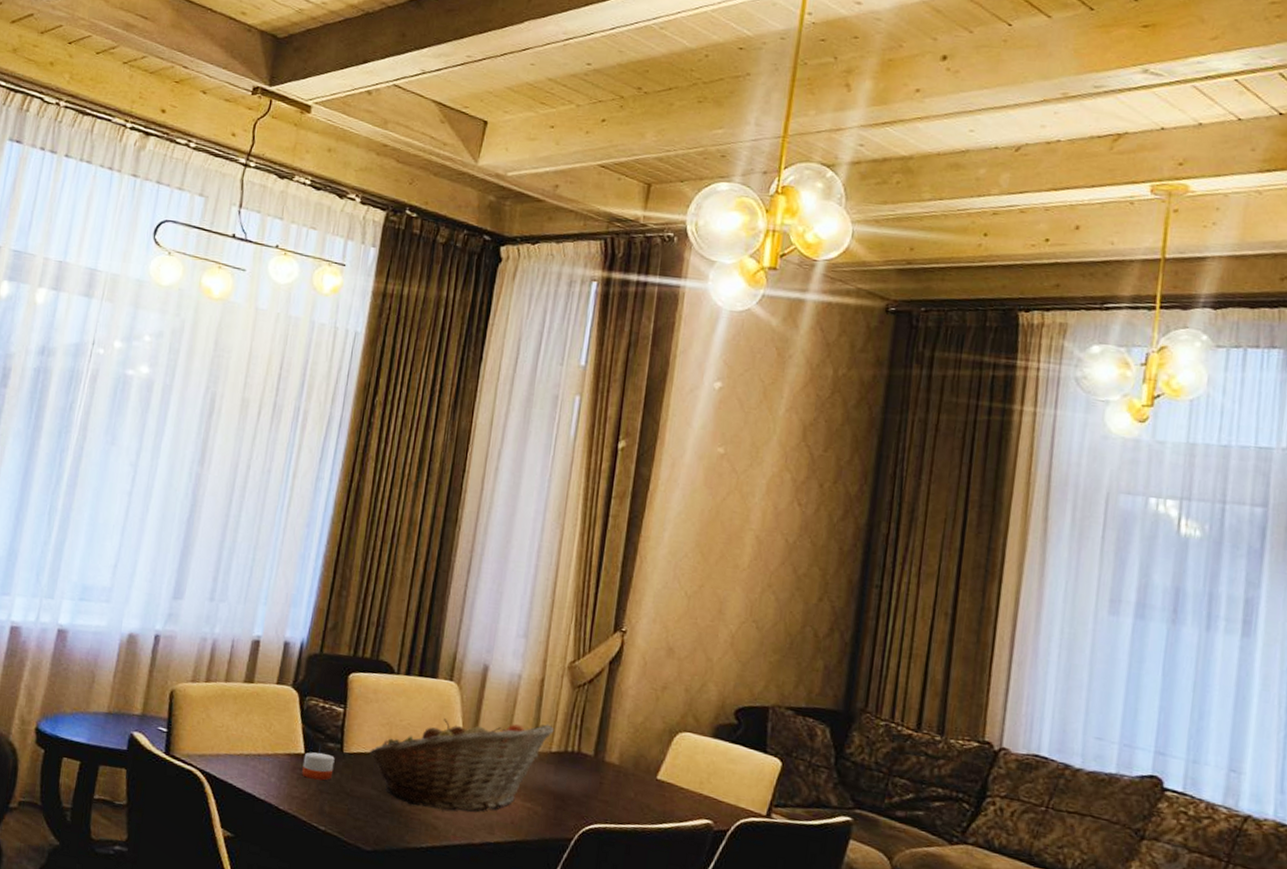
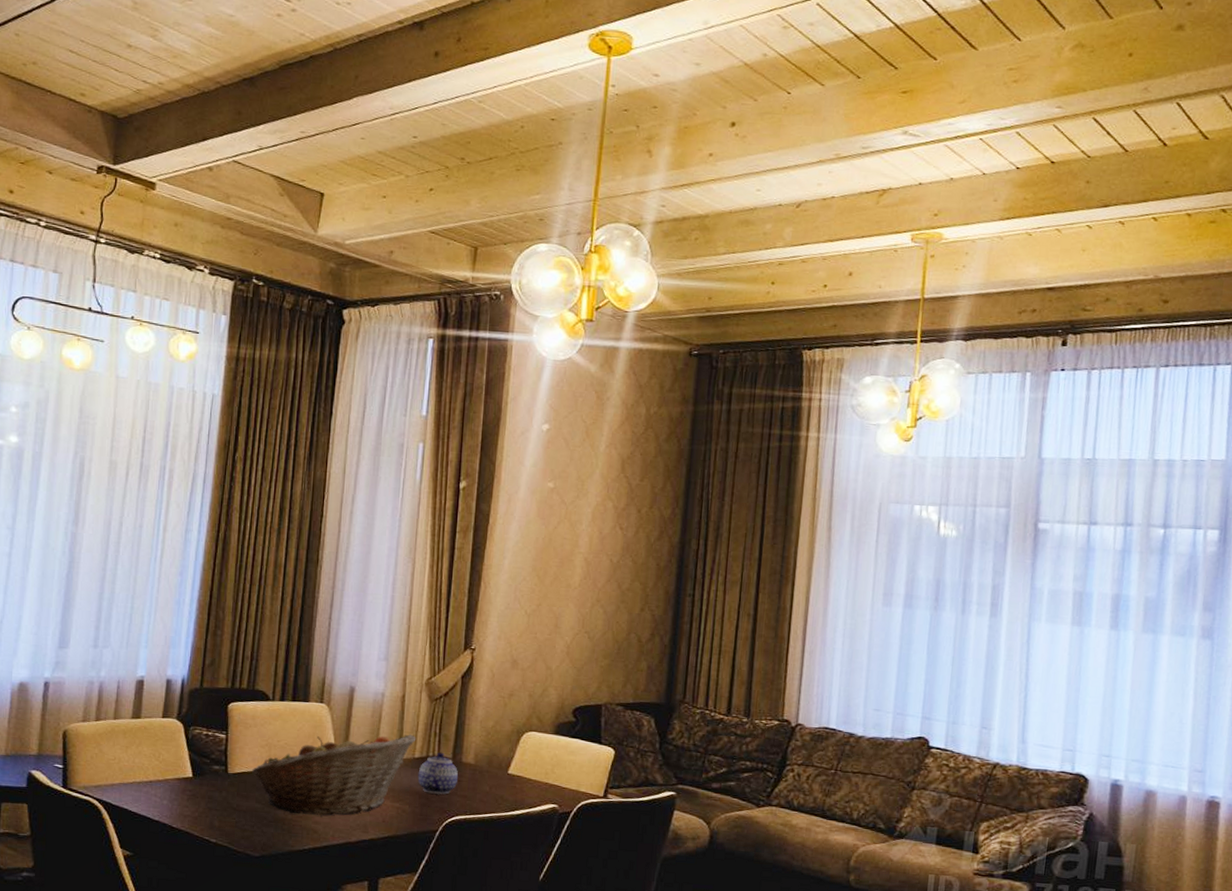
candle: present [302,747,335,781] -> none [191,770,221,799]
teapot: none [553,747,600,798] -> present [418,752,458,795]

